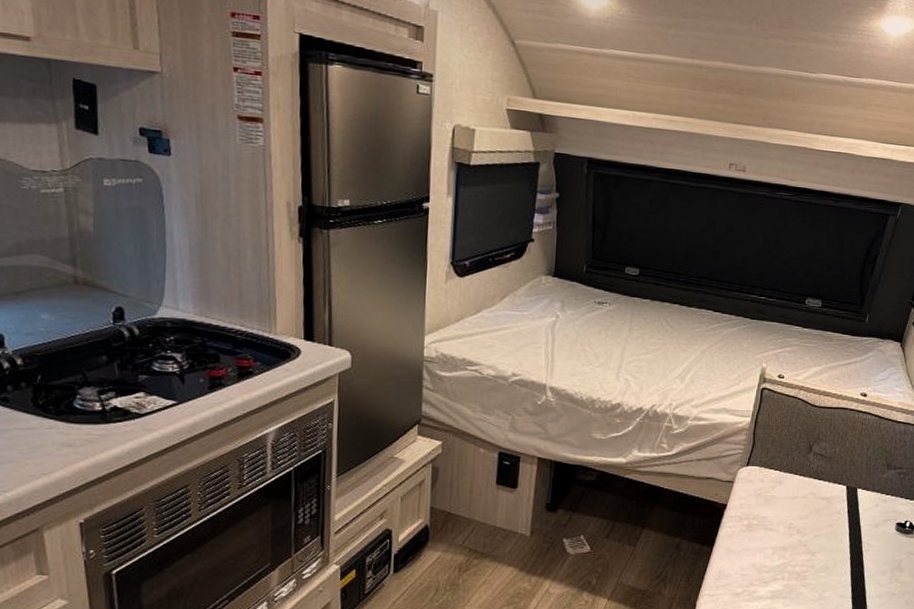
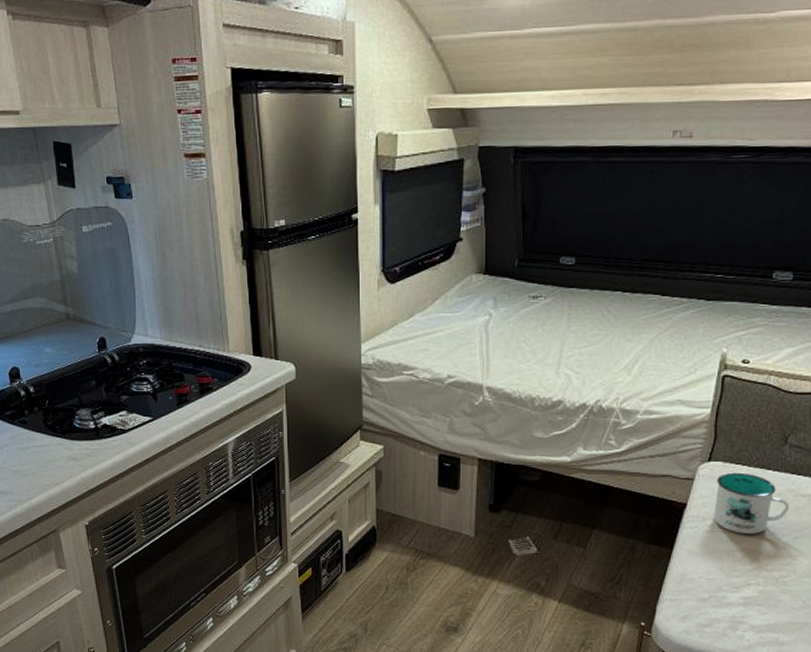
mug: none [749,476,812,533] -> present [714,472,790,534]

